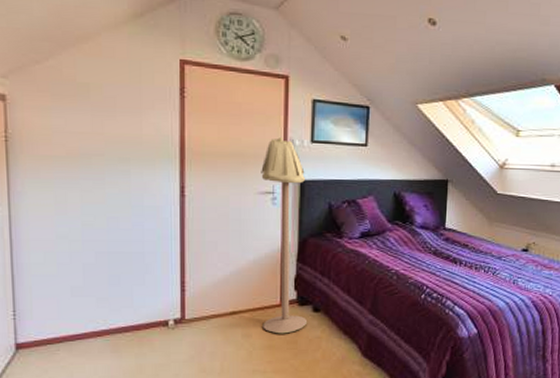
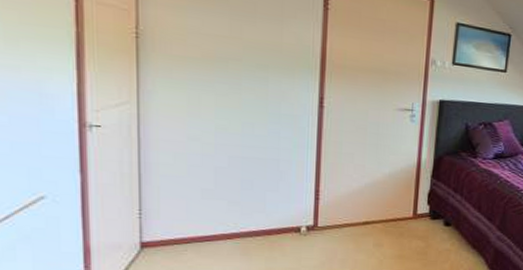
floor lamp: present [261,138,308,334] -> none [394,57,445,245]

